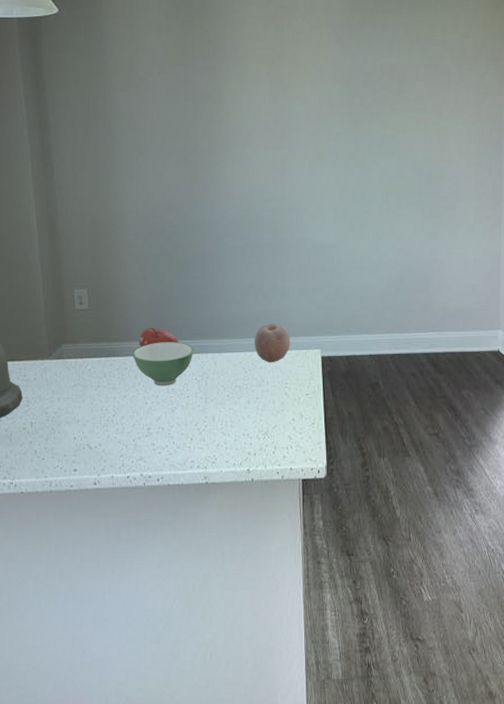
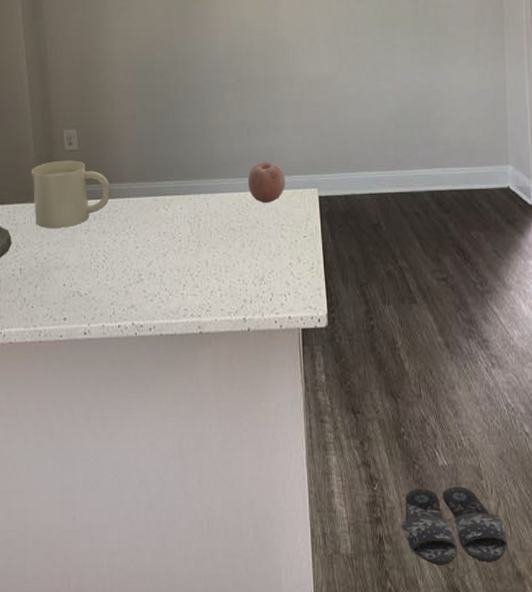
mug: none [41,319,120,384] -> present [31,160,110,228]
bowl: present [131,342,194,386] -> none [122,183,186,230]
fruit: present [139,327,179,347] -> none [130,168,170,189]
slippers: none [387,619,482,687] -> present [400,486,507,565]

